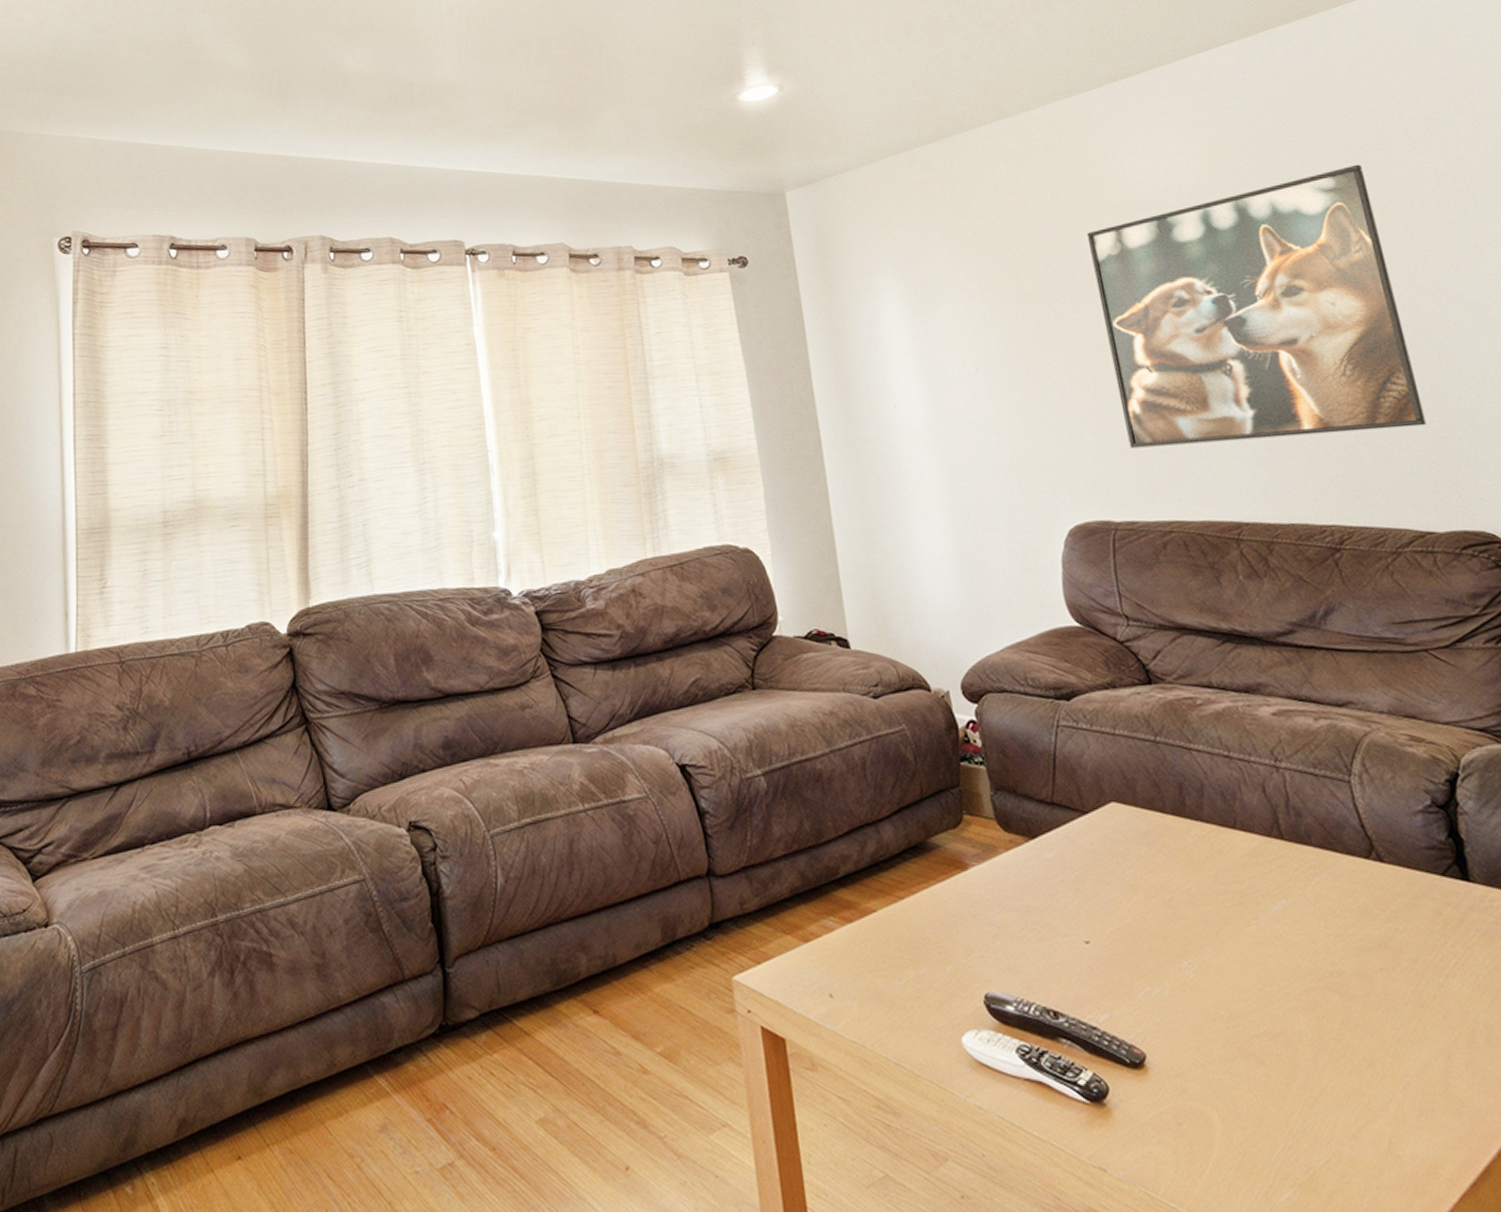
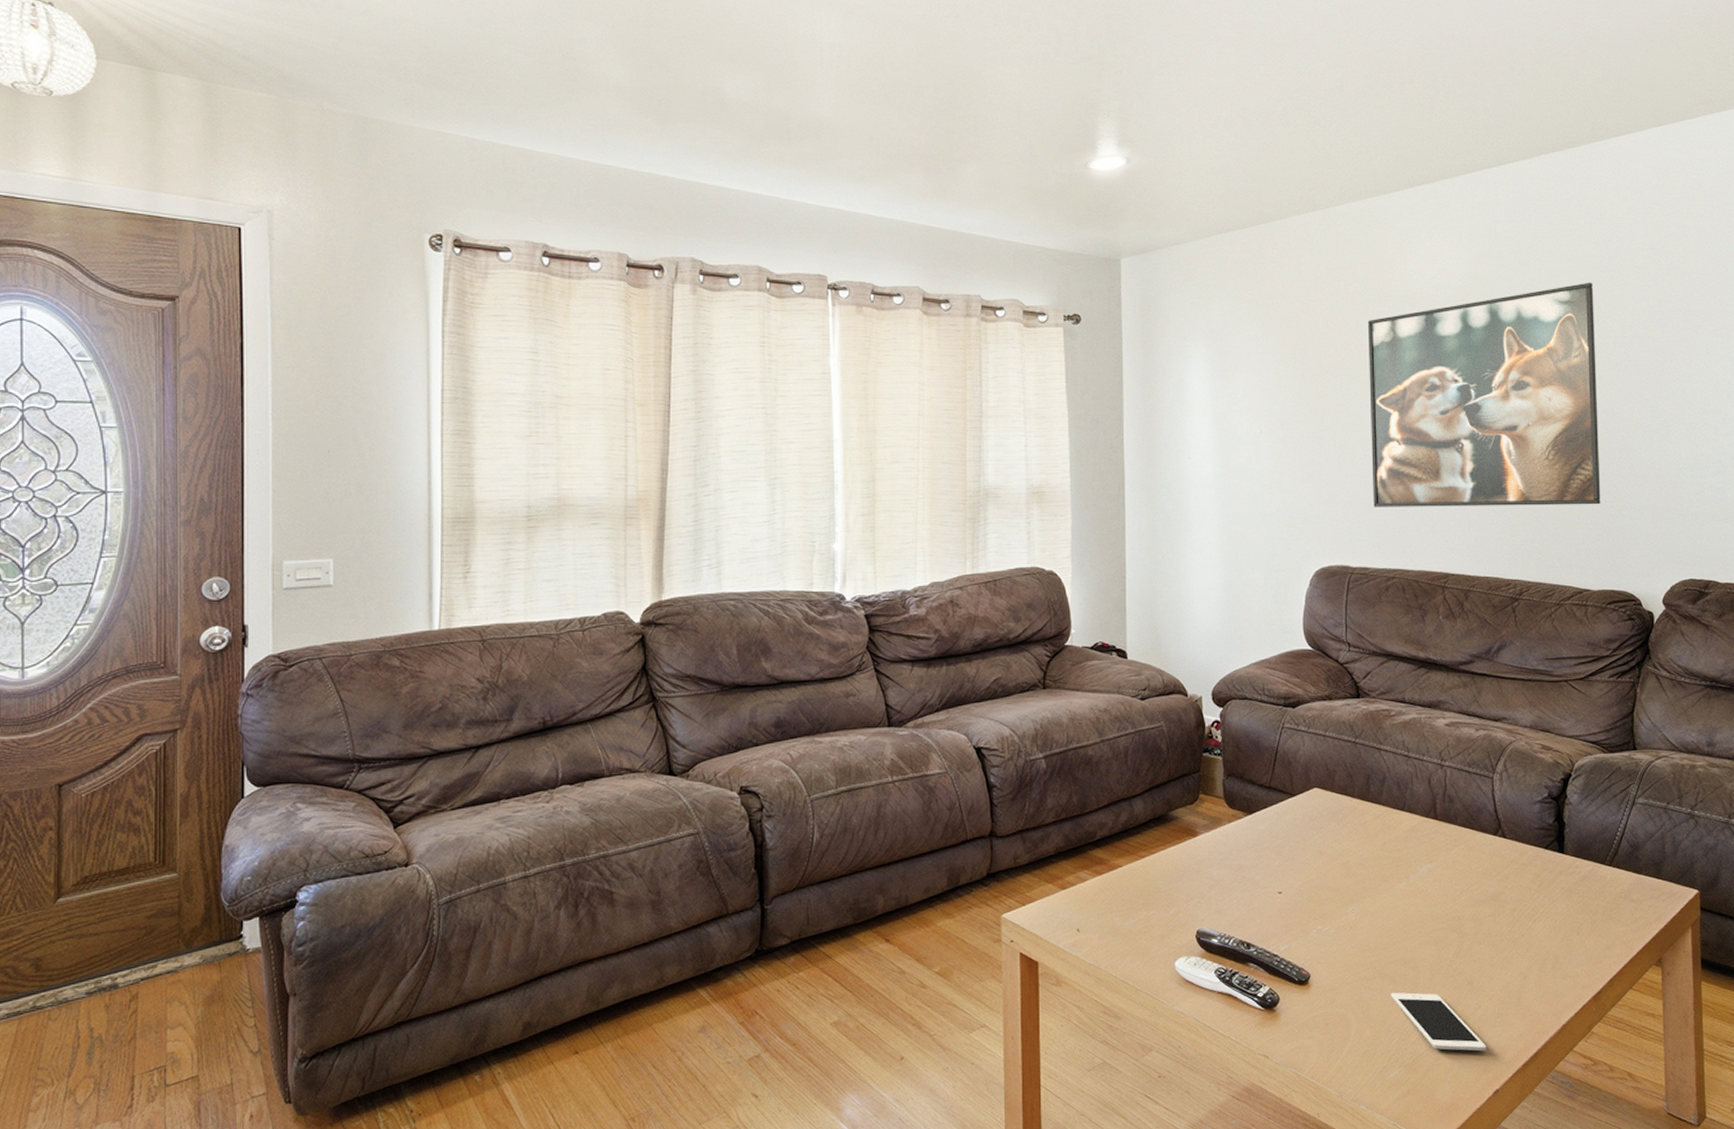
cell phone: none [1260,1079,1414,1165] -> present [1390,992,1487,1052]

